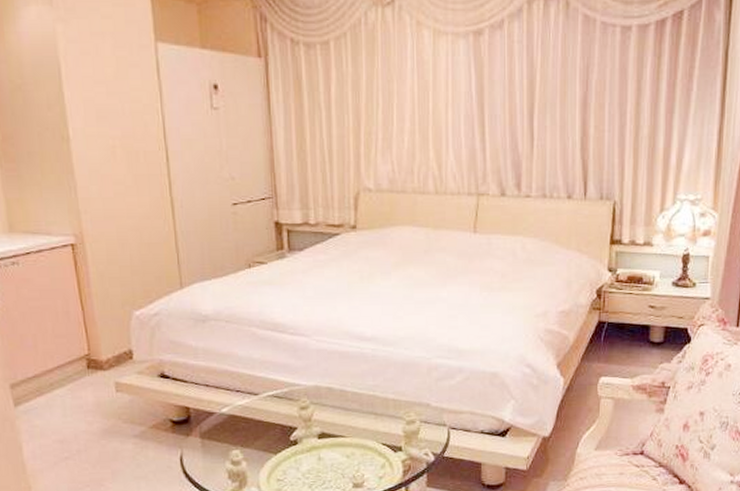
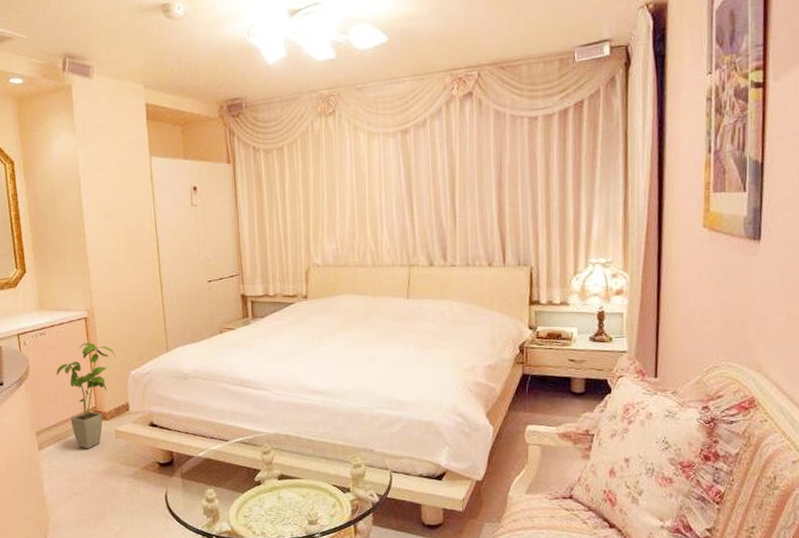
house plant: none [35,276,115,405] -> present [56,343,116,449]

